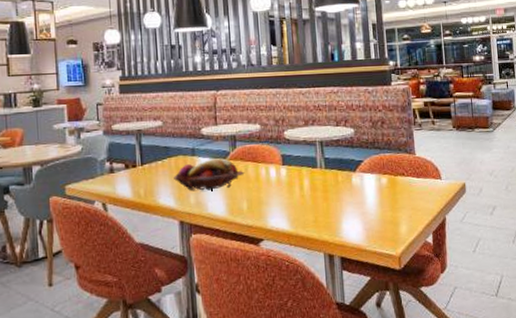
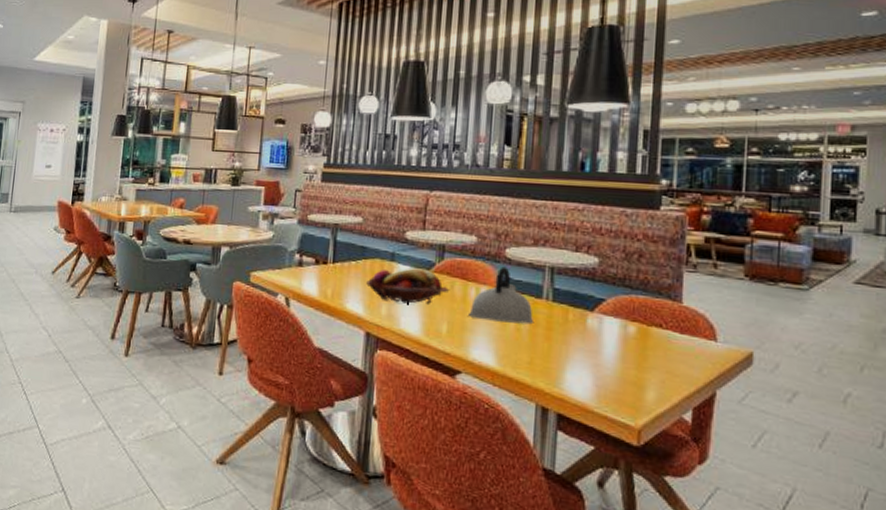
kettle: none [263,146,314,193] -> present [469,266,535,325]

